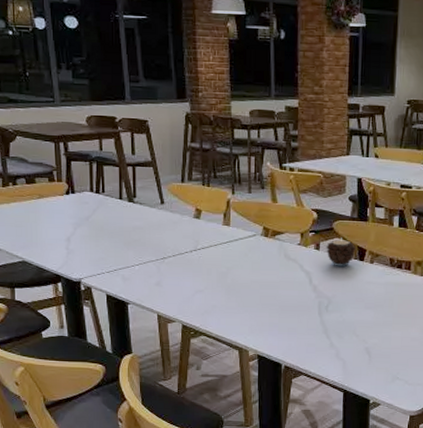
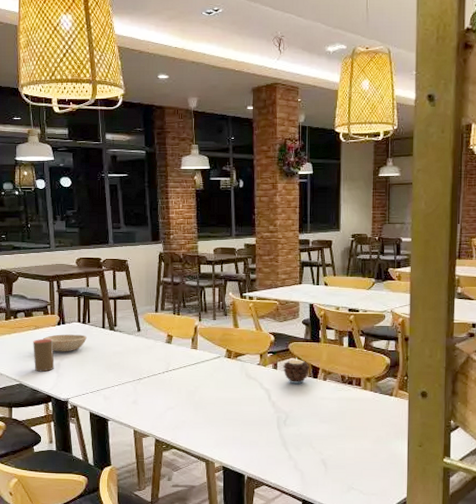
cup: none [37,209,64,248] -> present [33,338,55,372]
bowl: none [48,205,101,226] -> present [42,334,87,352]

